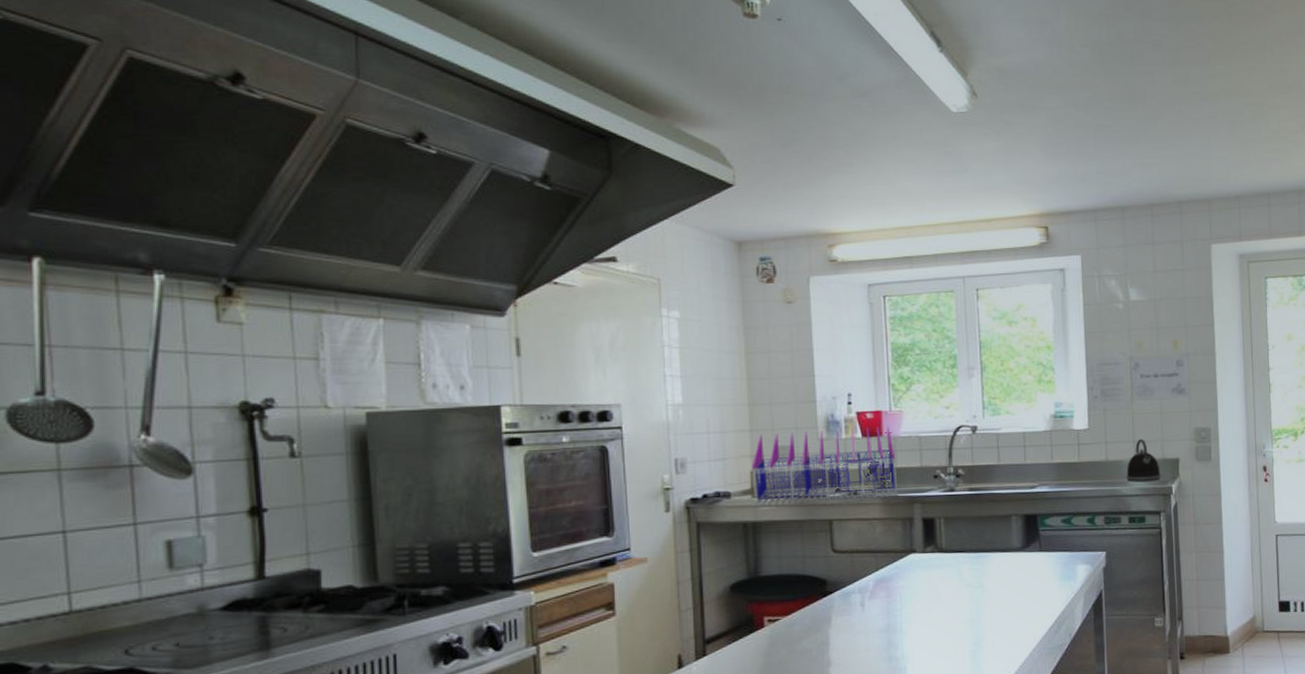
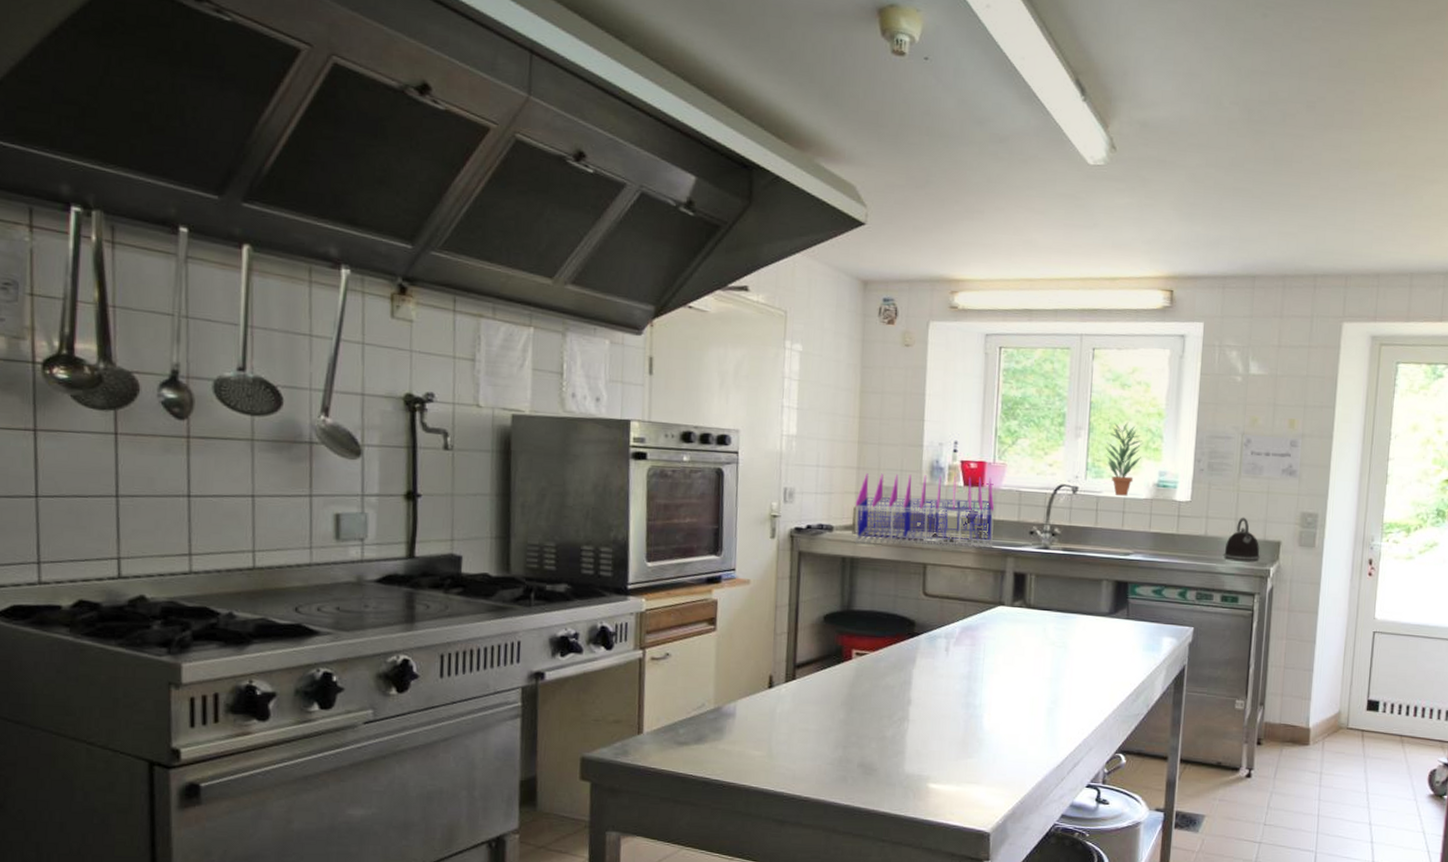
potted plant: none [999,358,1036,431] -> present [1105,422,1142,496]

